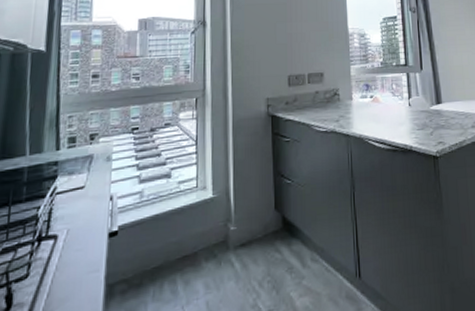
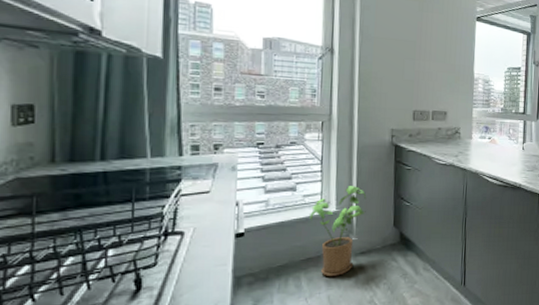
house plant: none [185,166,245,277] -> present [310,186,367,276]

